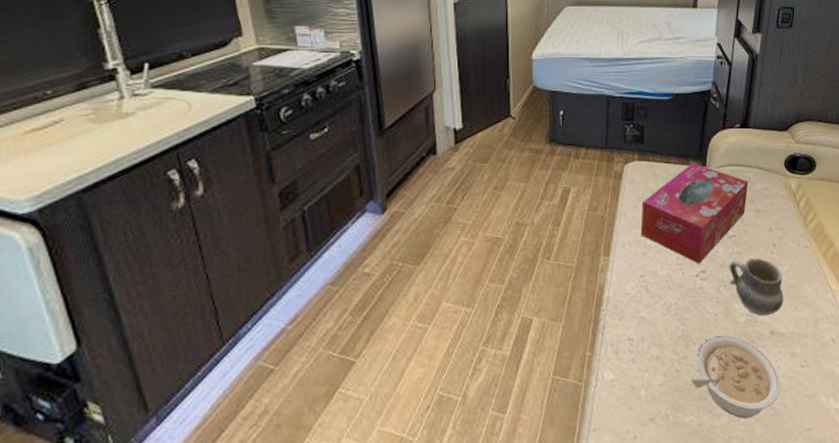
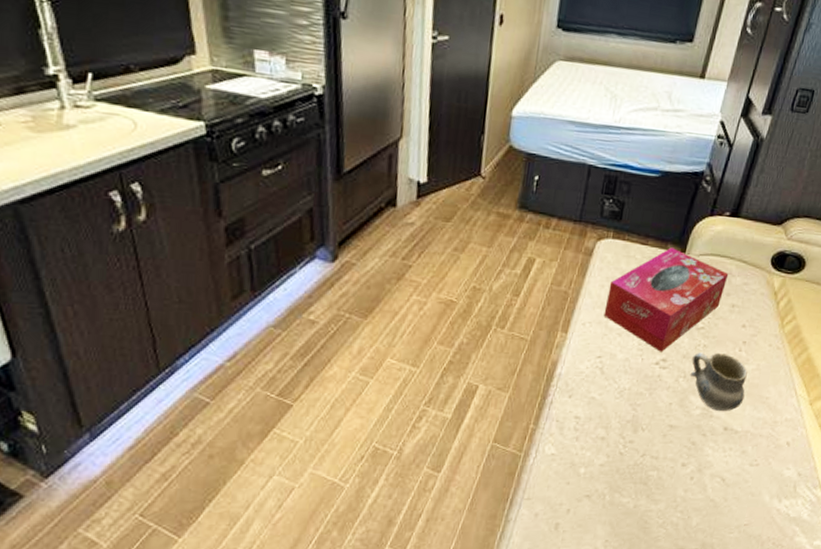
legume: present [692,334,781,419] -> none [634,424,726,506]

